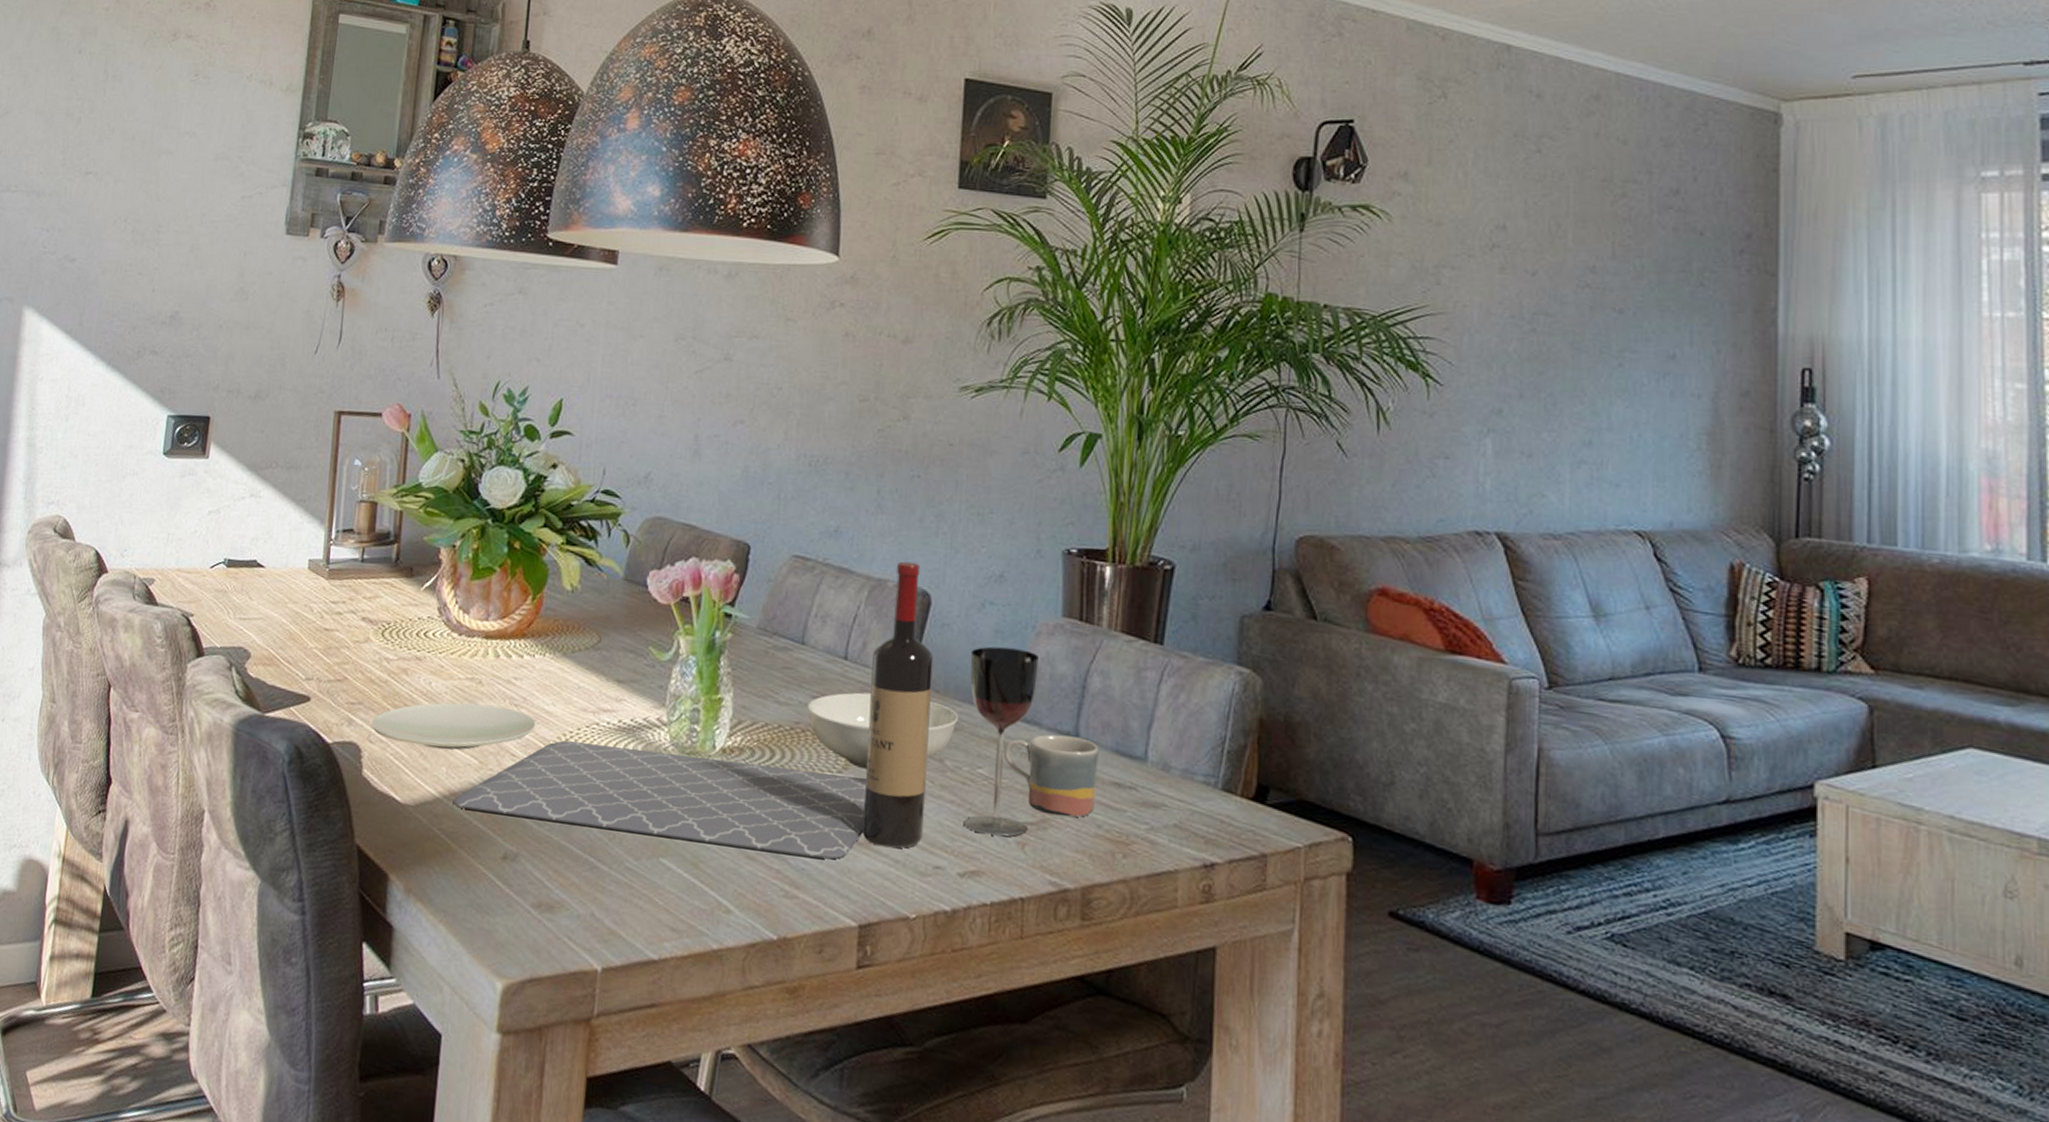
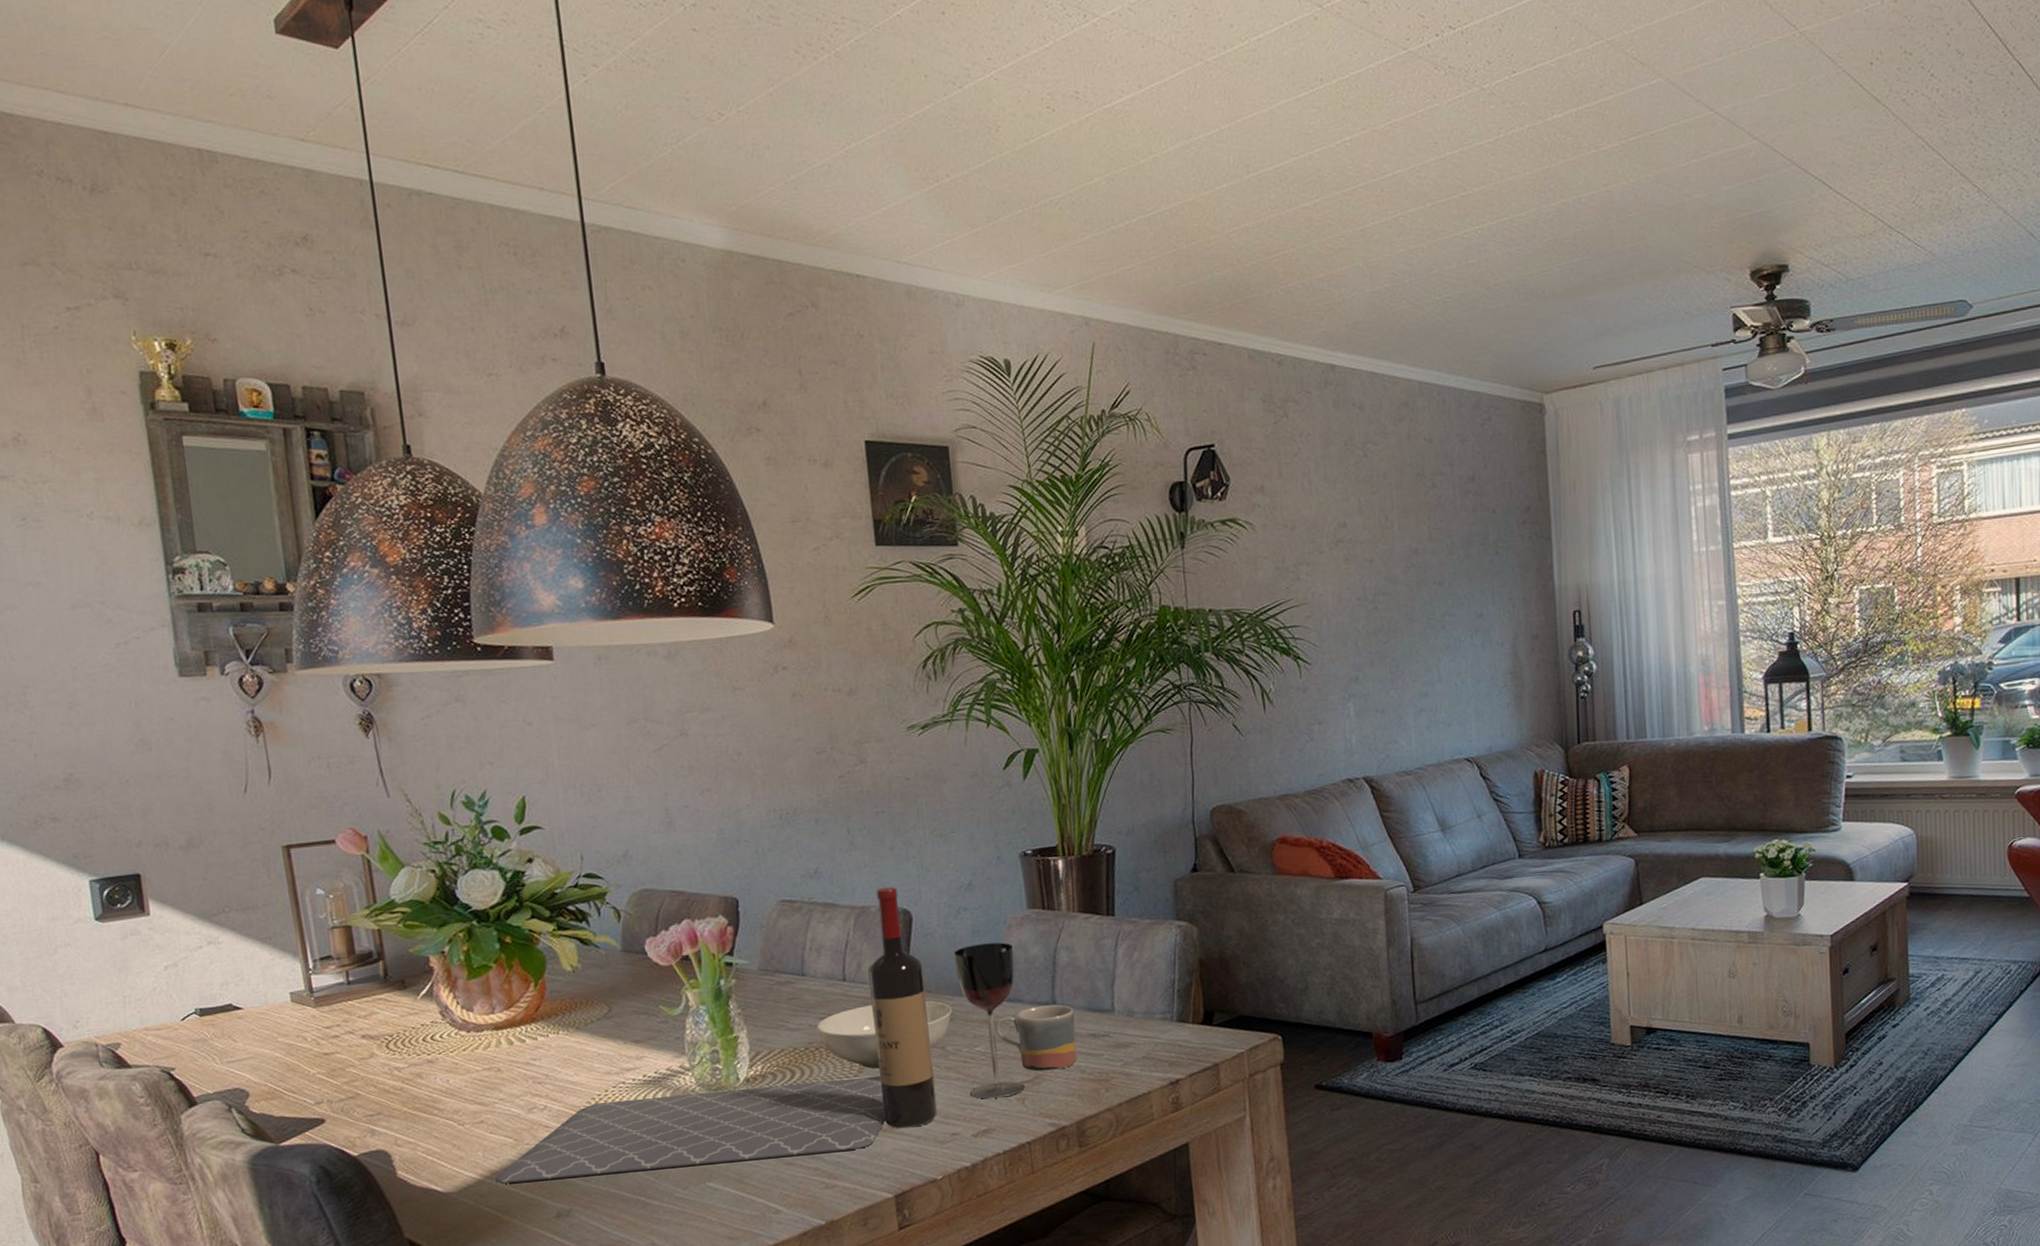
plate: present [371,702,536,750] -> none [395,1087,564,1140]

